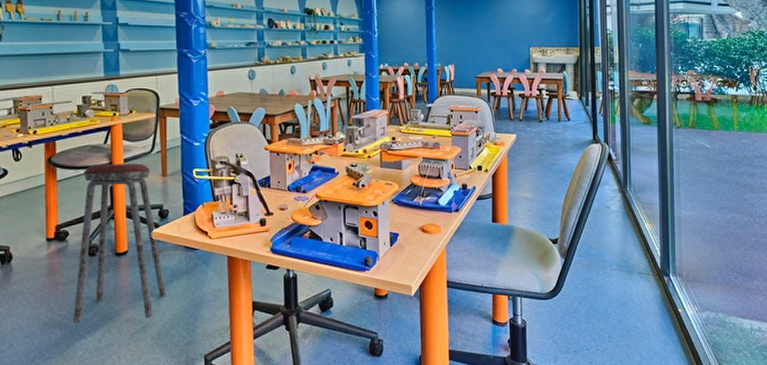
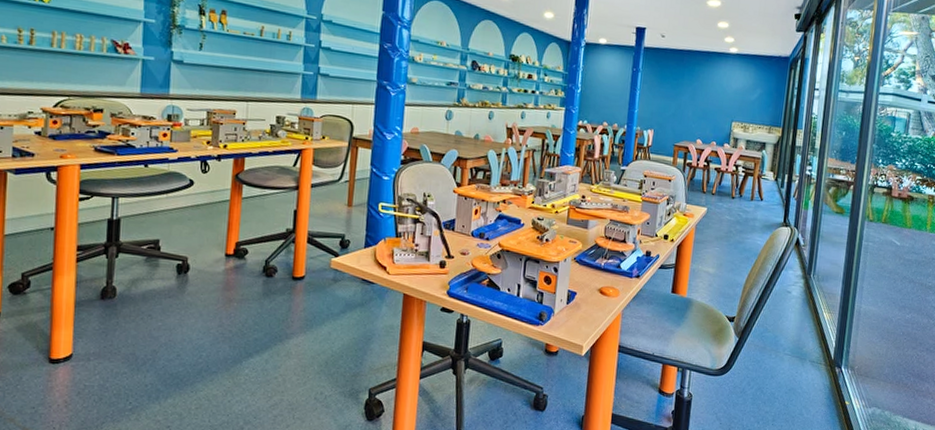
music stool: present [72,163,166,324] -> none [242,186,339,346]

